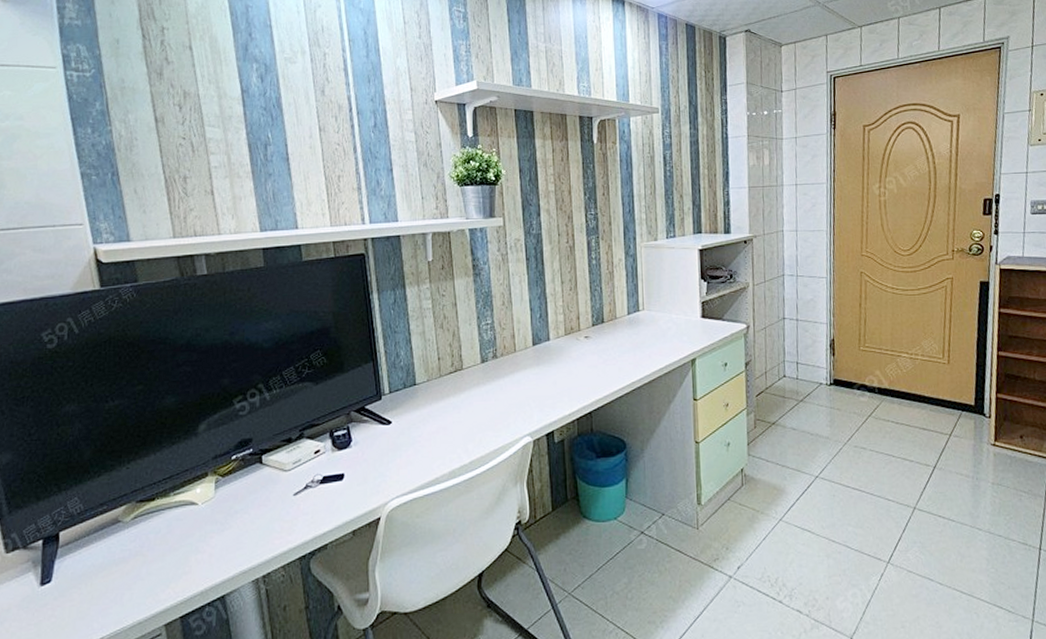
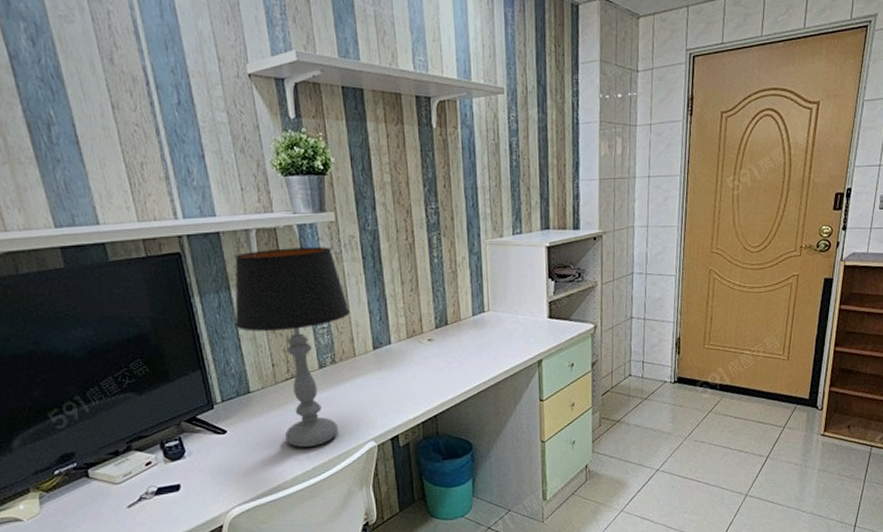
table lamp: none [407,249,513,440] -> present [235,247,350,447]

